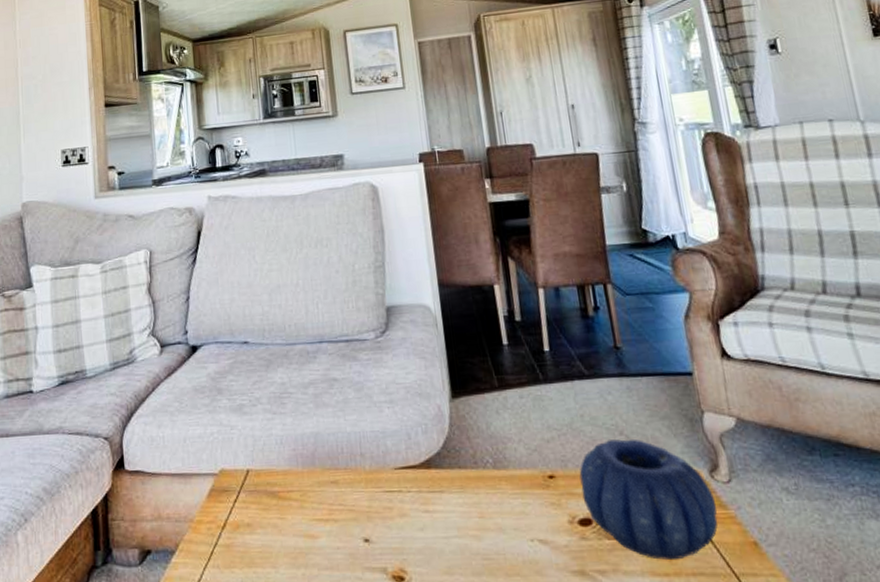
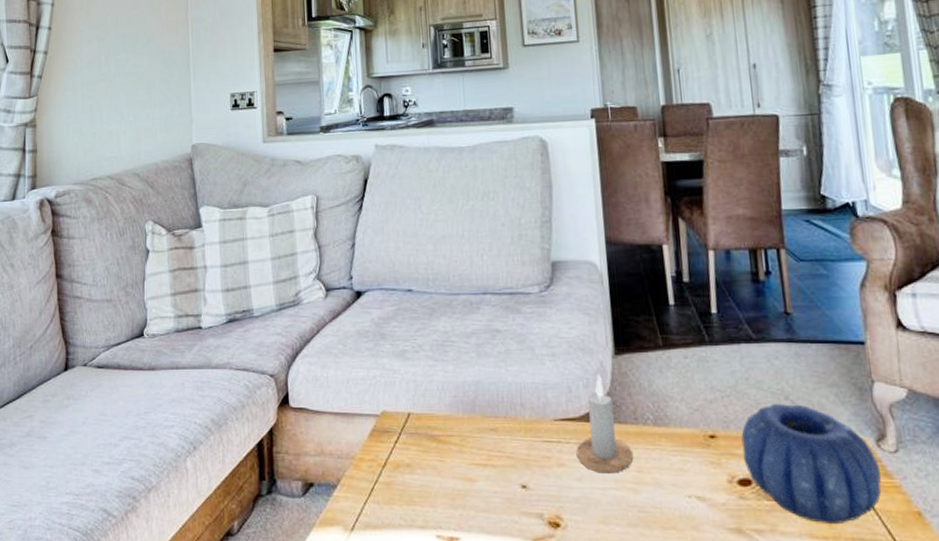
candle: none [417,419,475,522] -> present [576,374,634,474]

